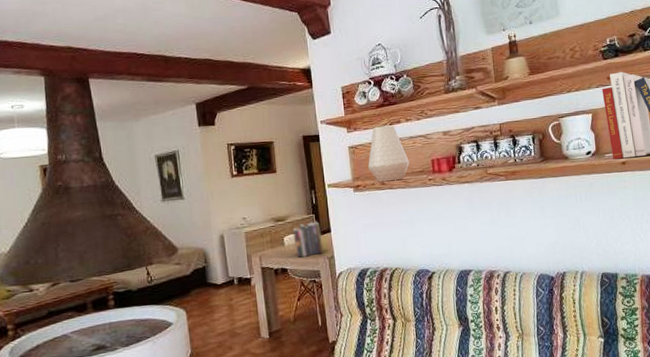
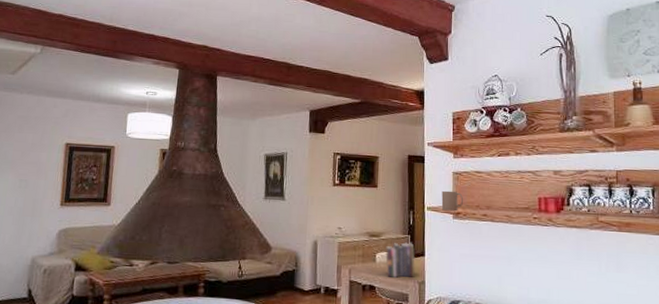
cup: none [340,165,362,186] -> present [441,190,463,212]
vase: present [367,125,410,183] -> none [470,156,515,214]

